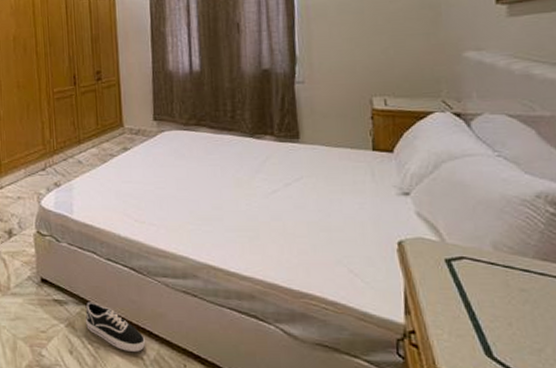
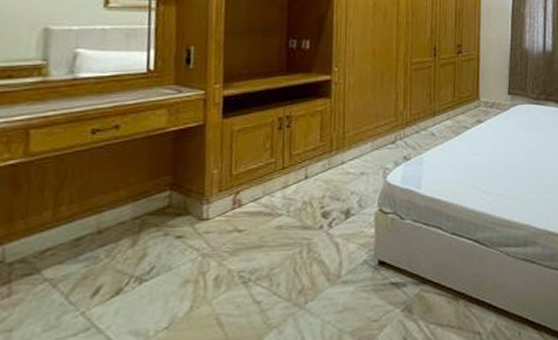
shoe: present [85,300,145,352] -> none [423,279,483,328]

